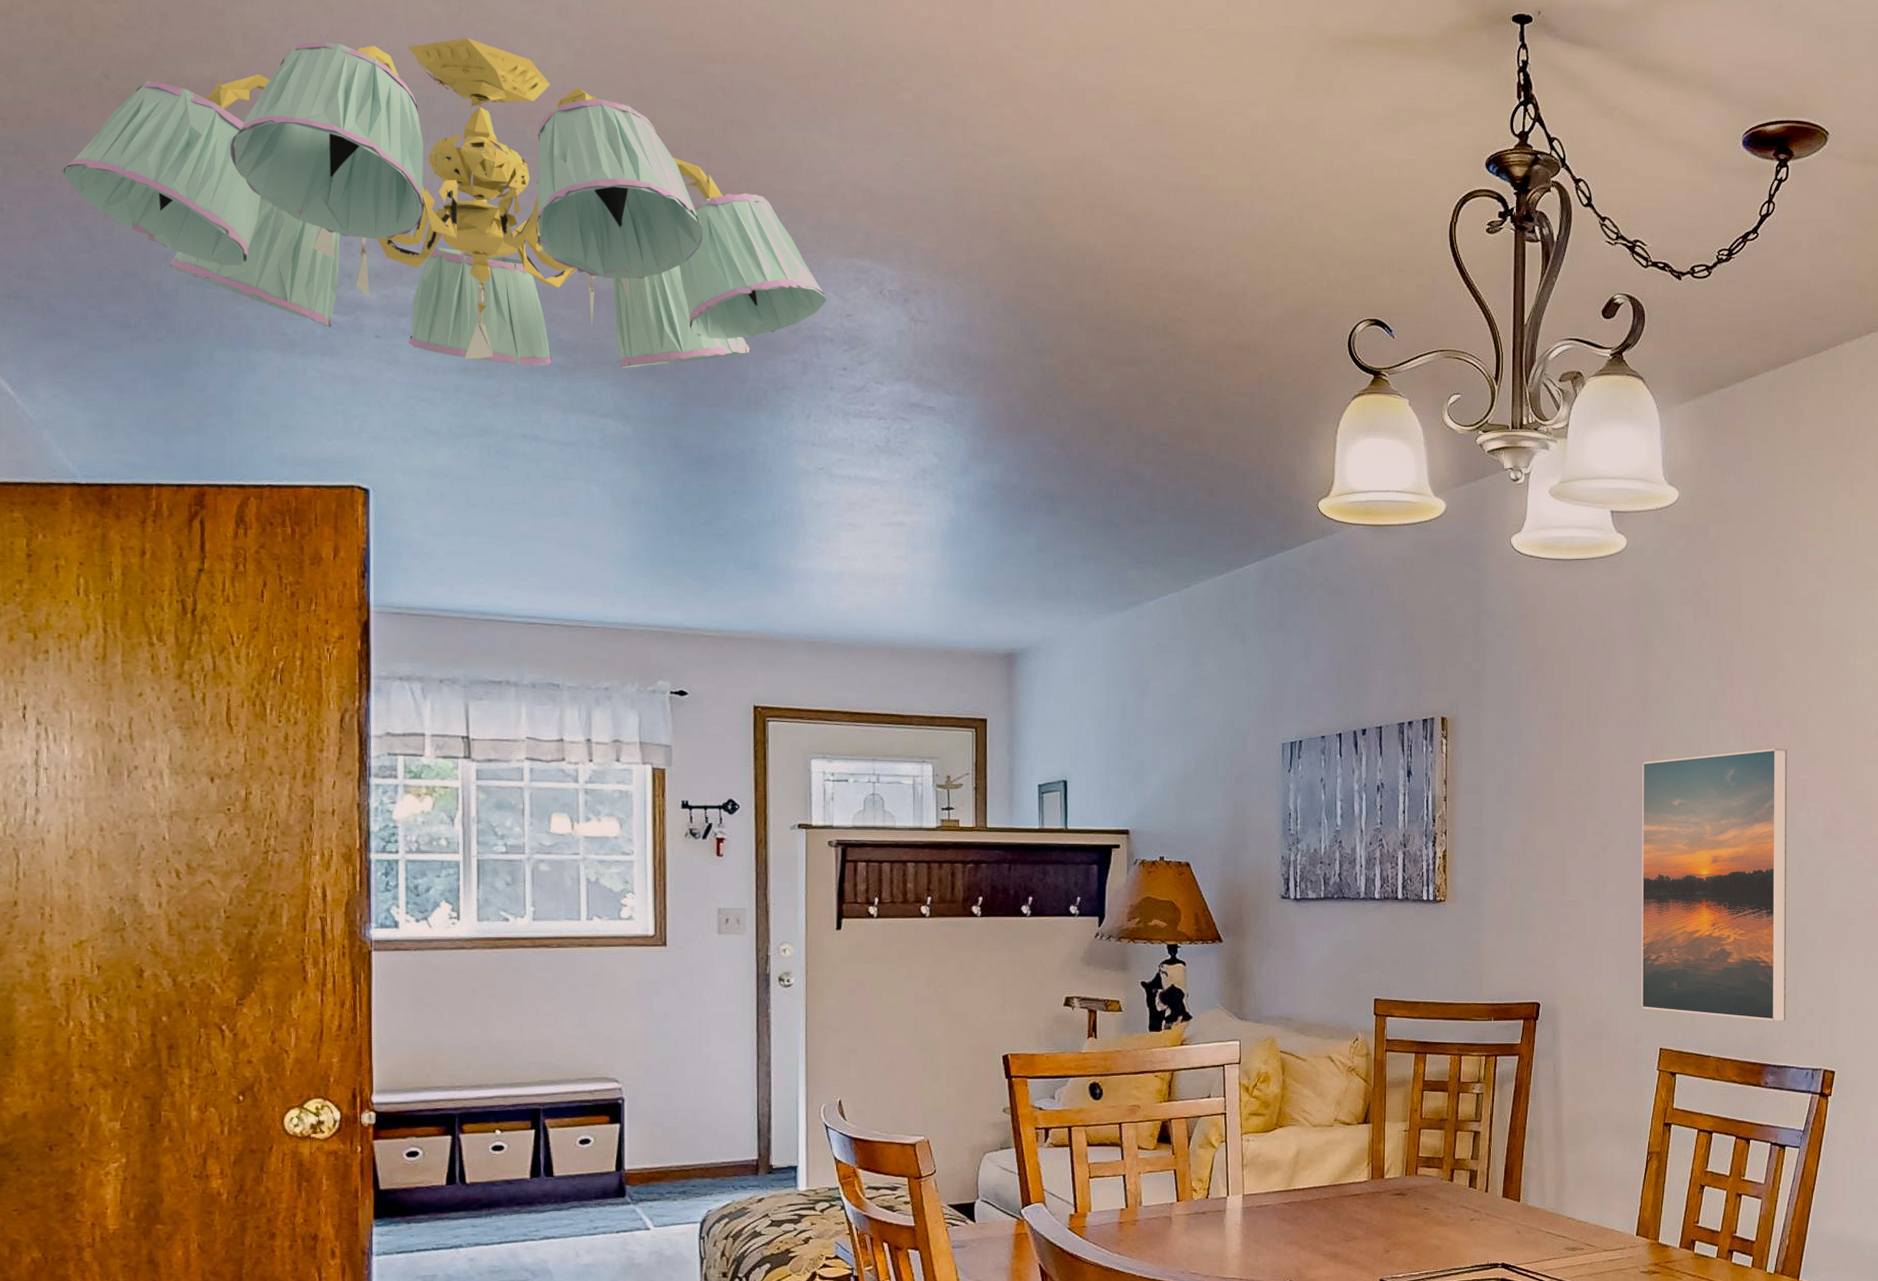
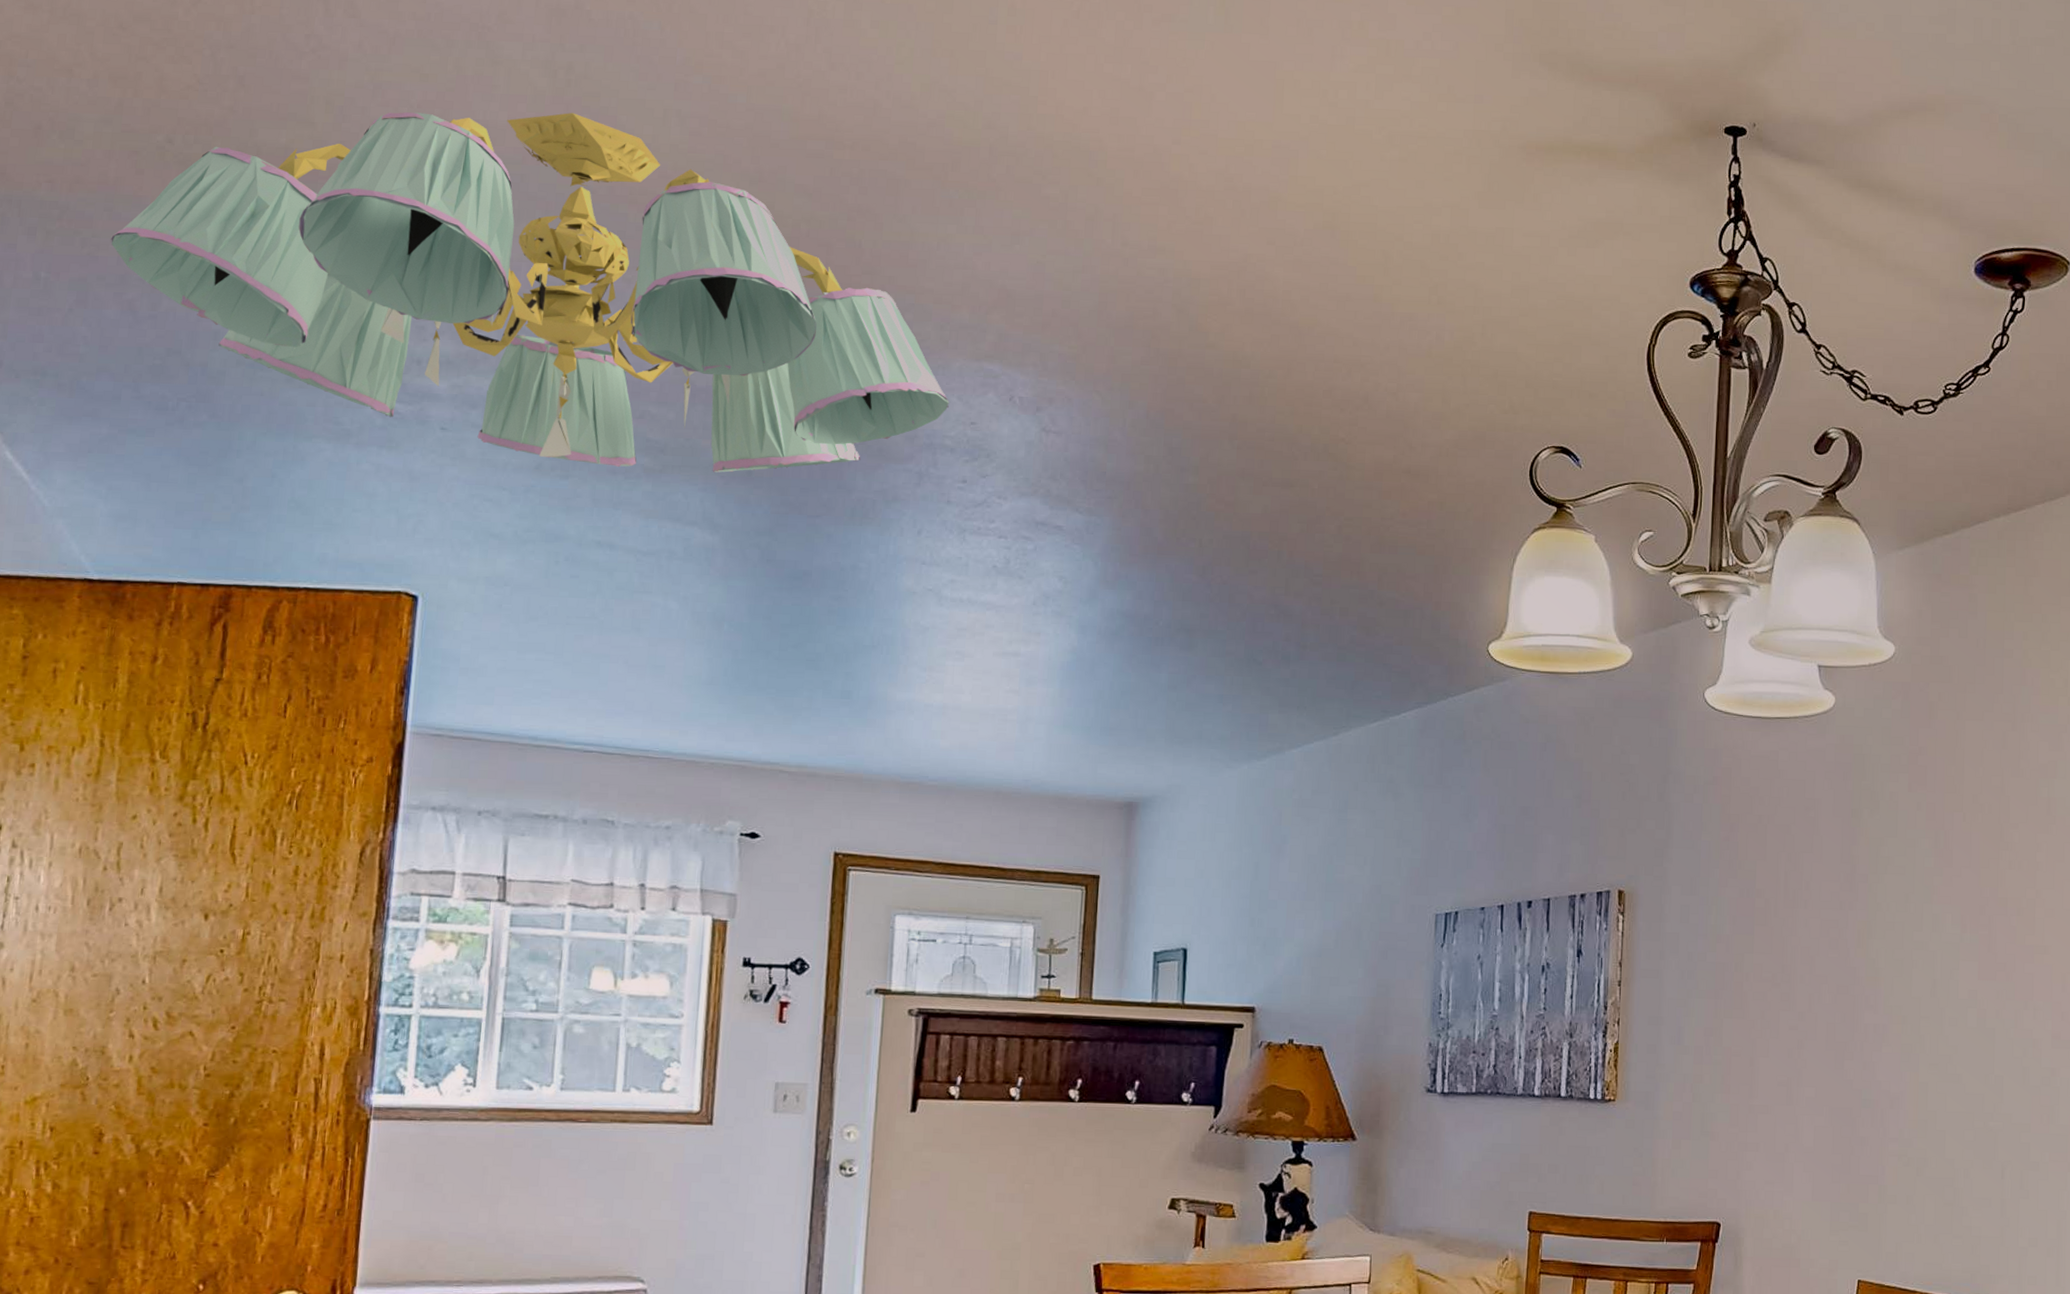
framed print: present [1641,748,1788,1021] -> none [1838,938,2013,1253]

